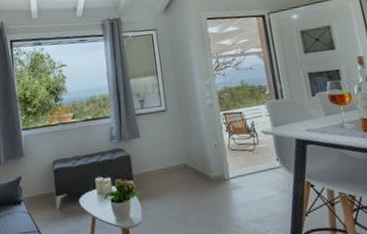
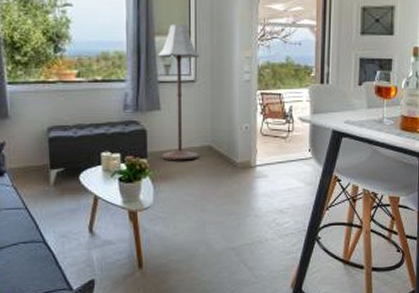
floor lamp: none [134,67,177,181] -> present [159,24,199,161]

